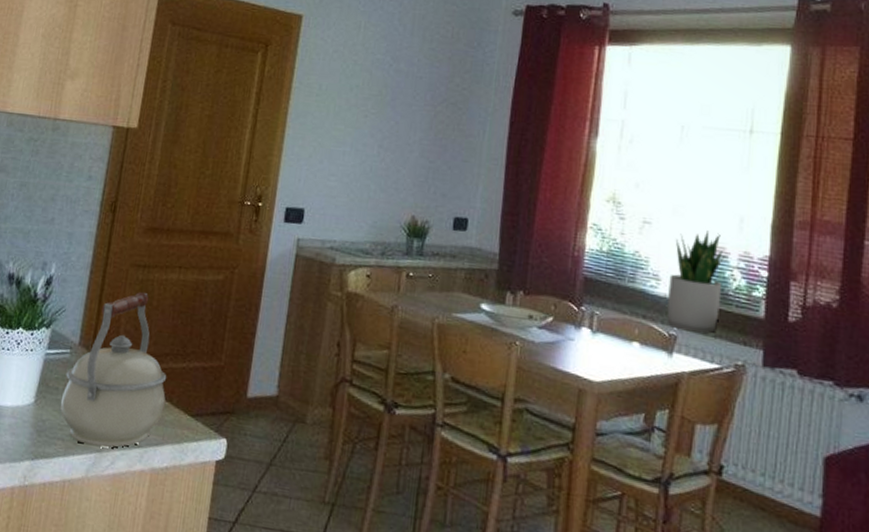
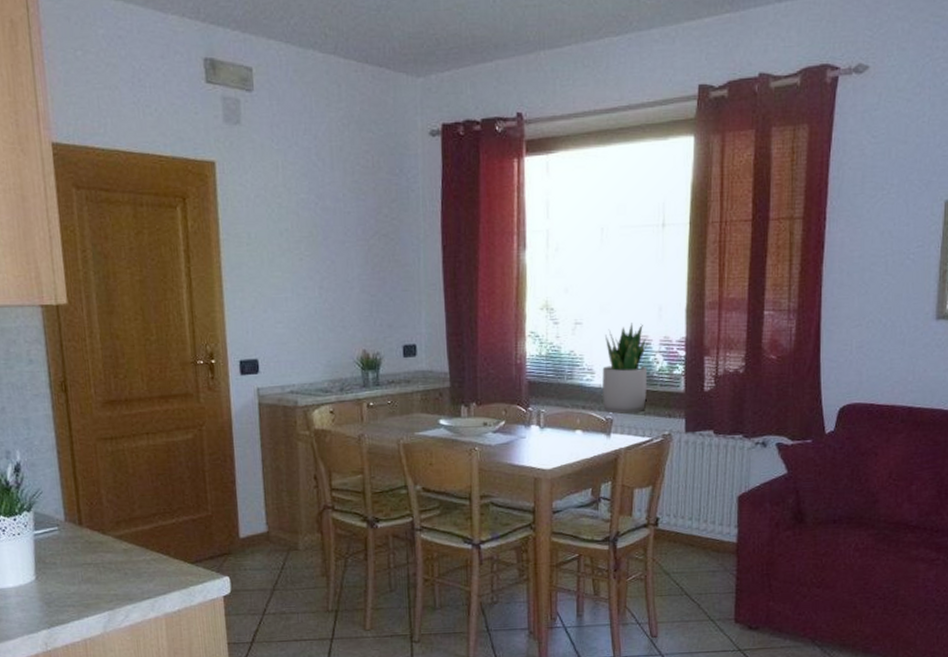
kettle: present [60,291,167,448] -> none [59,462,165,606]

